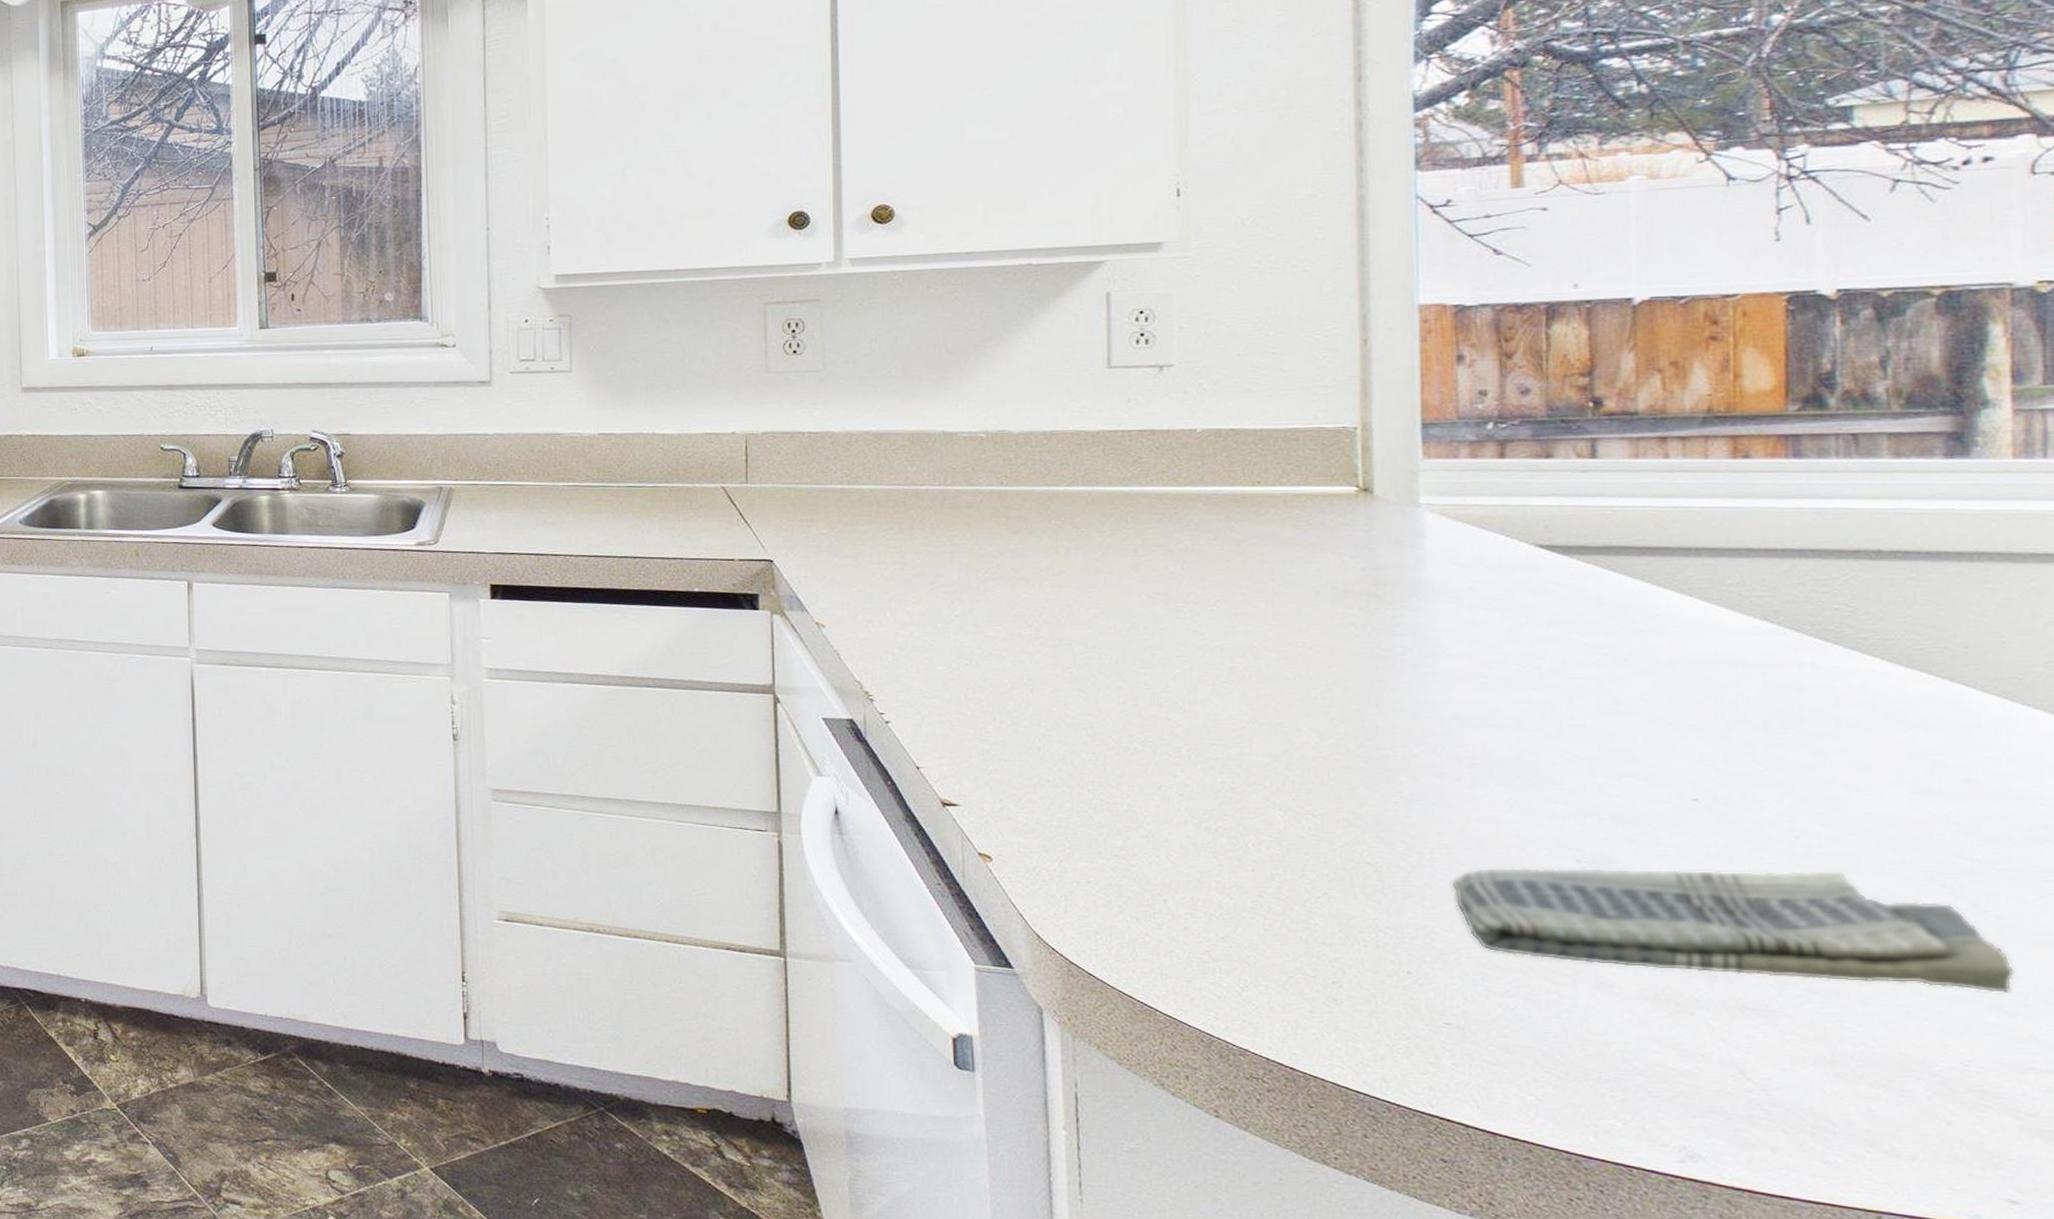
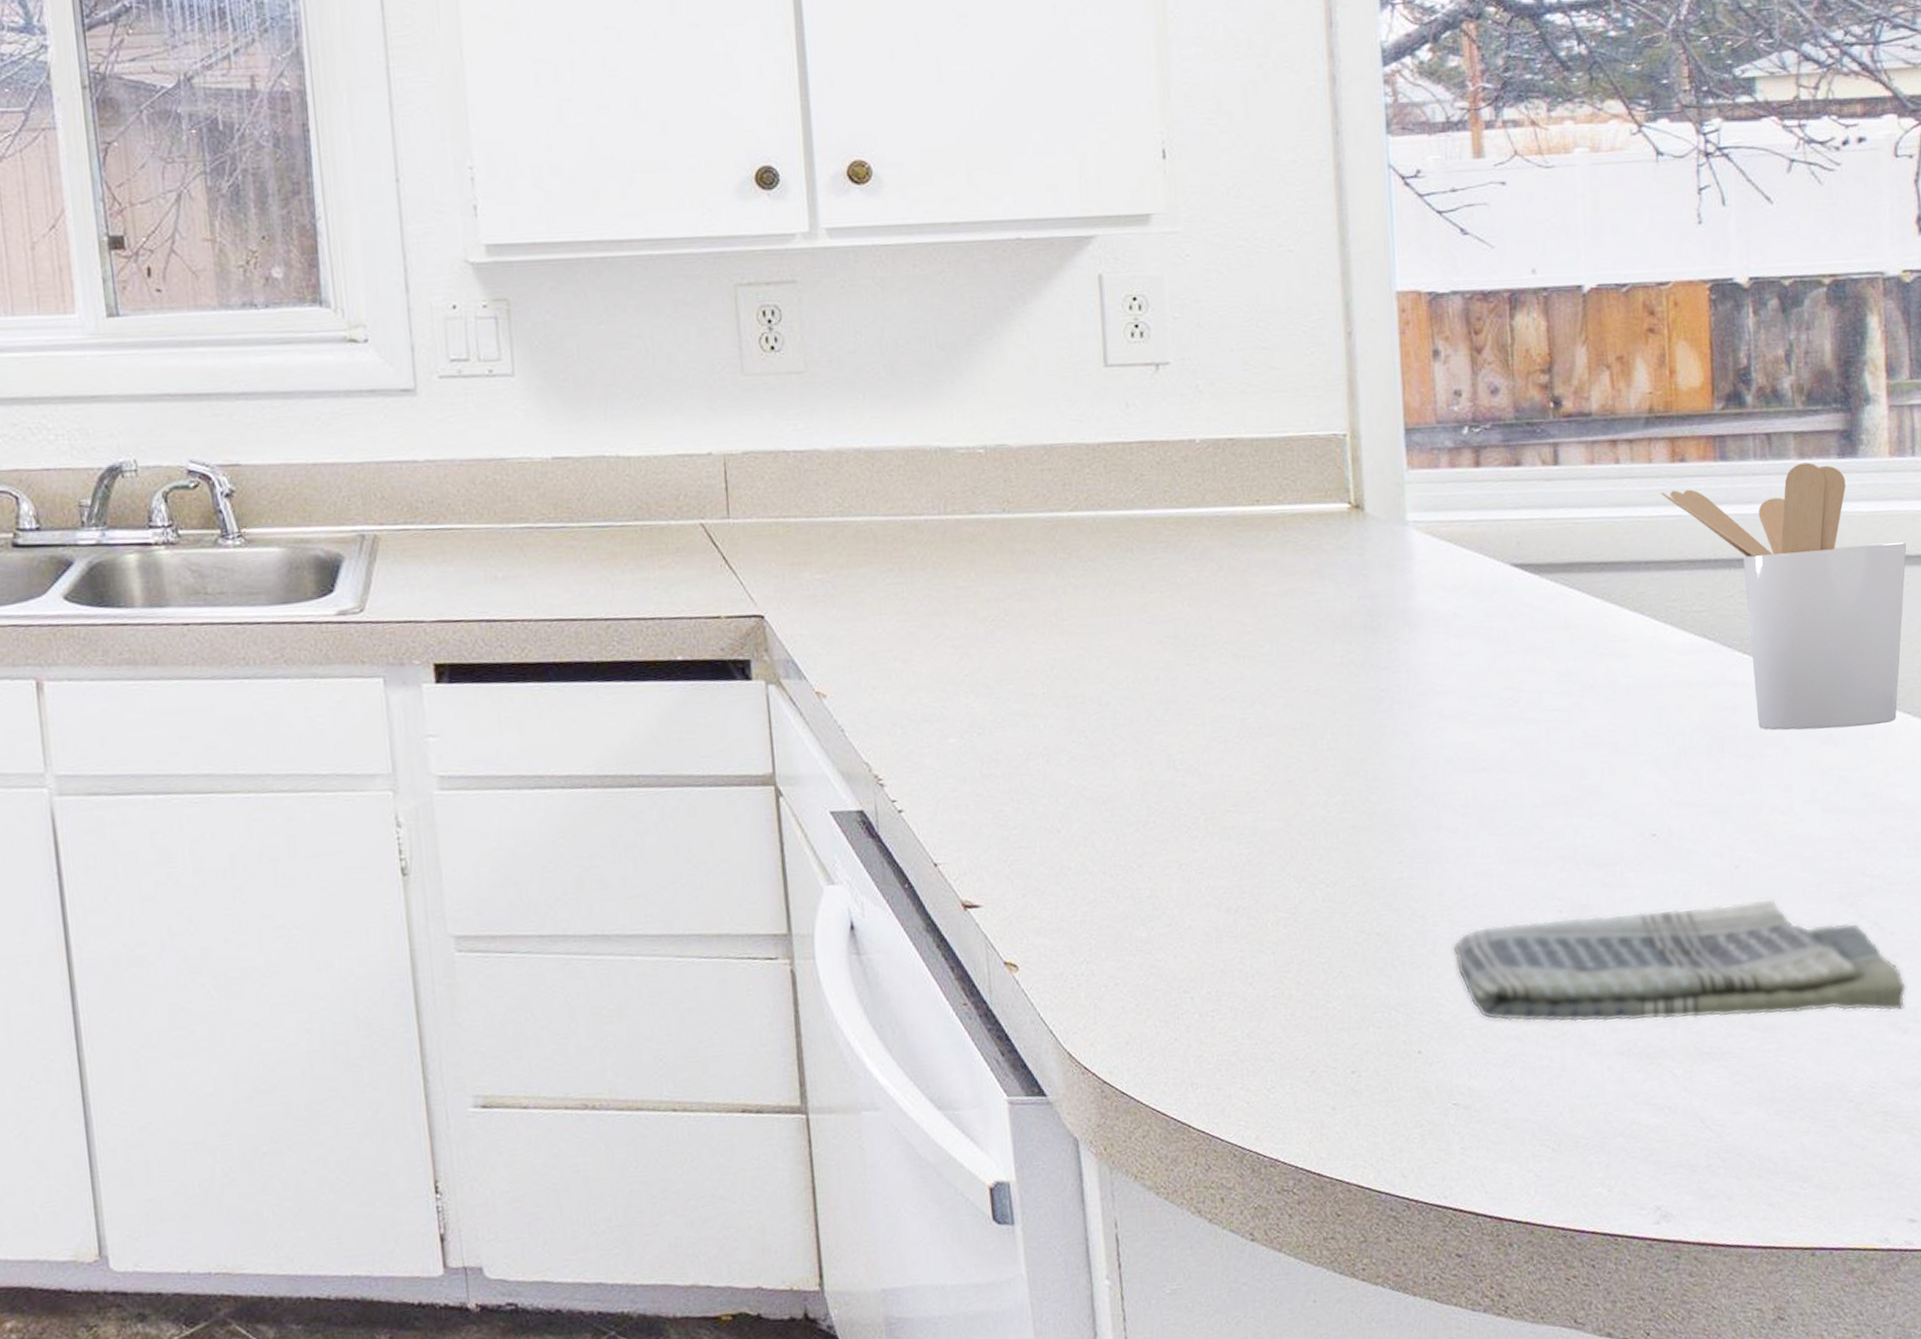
utensil holder: none [1718,461,2033,715] -> present [1661,462,1907,731]

